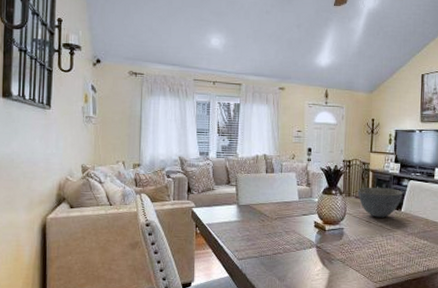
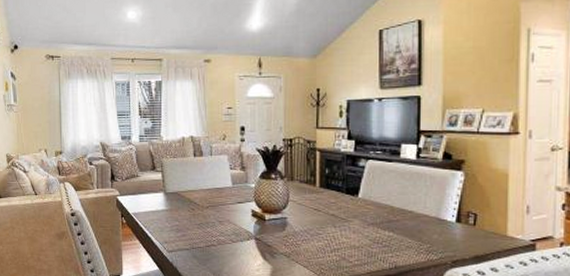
bowl: present [358,187,403,218] -> none [302,169,359,205]

